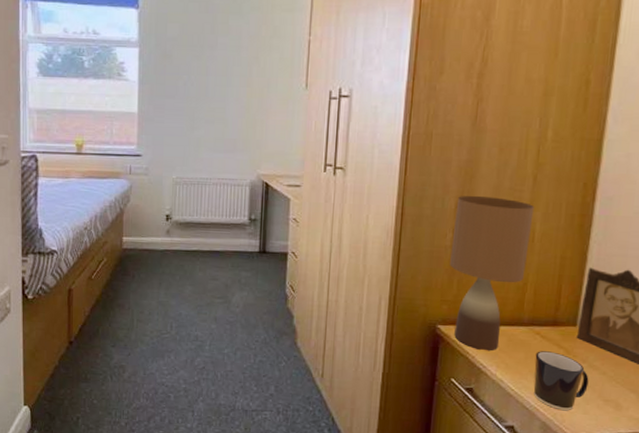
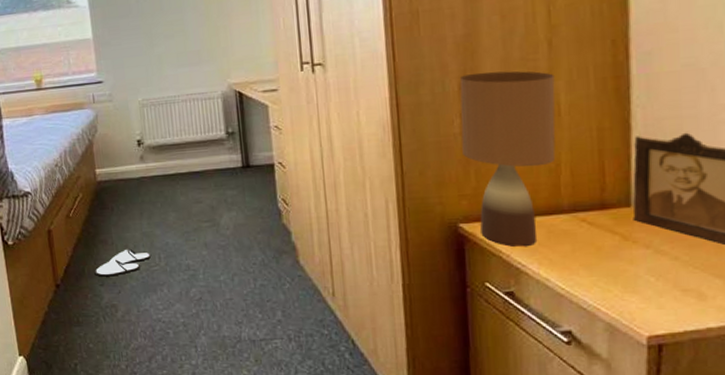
slippers: none [108,315,163,339] -> present [94,248,151,277]
mug: present [533,351,589,411] -> none [584,239,658,308]

